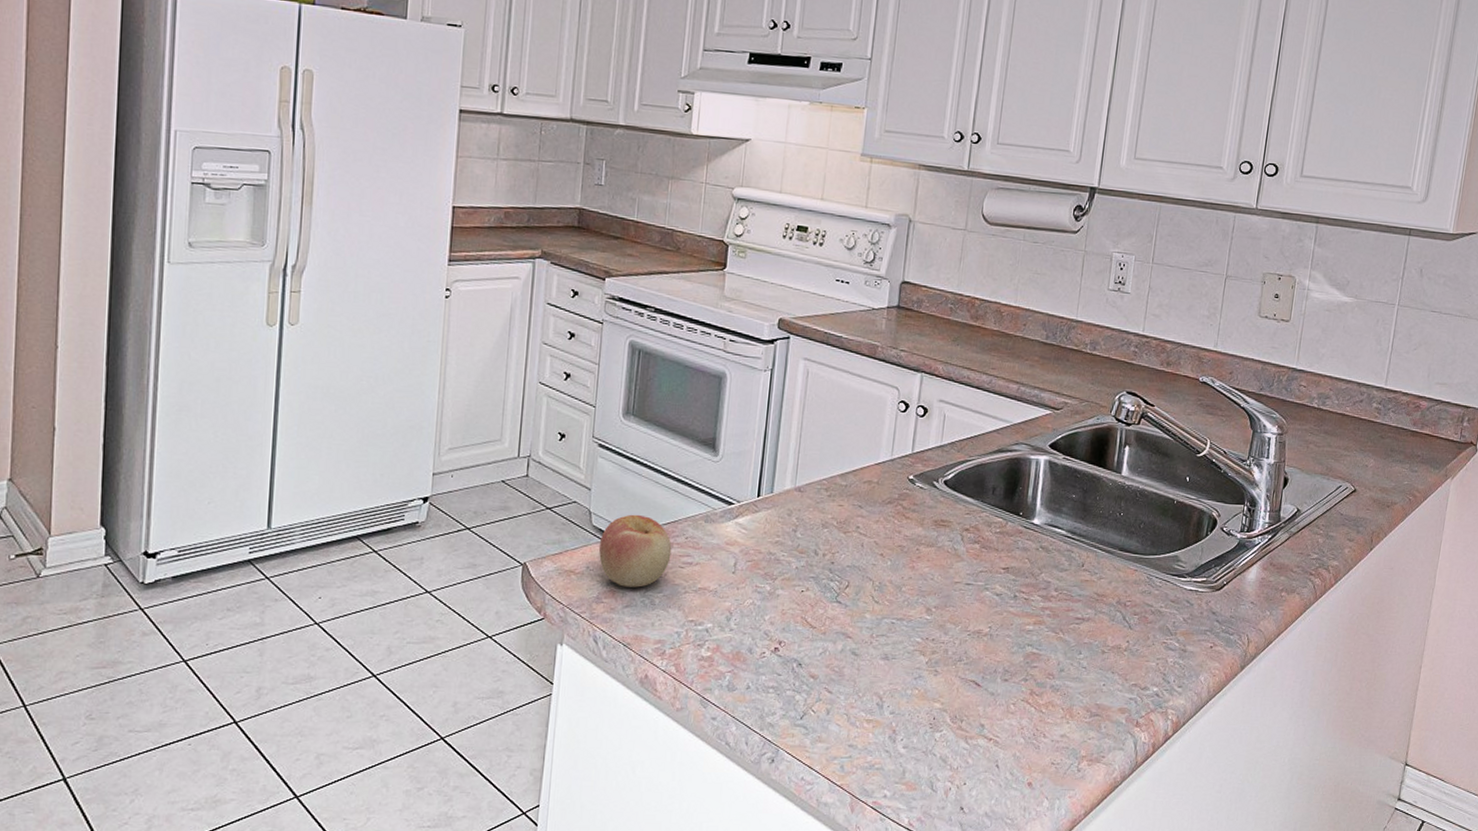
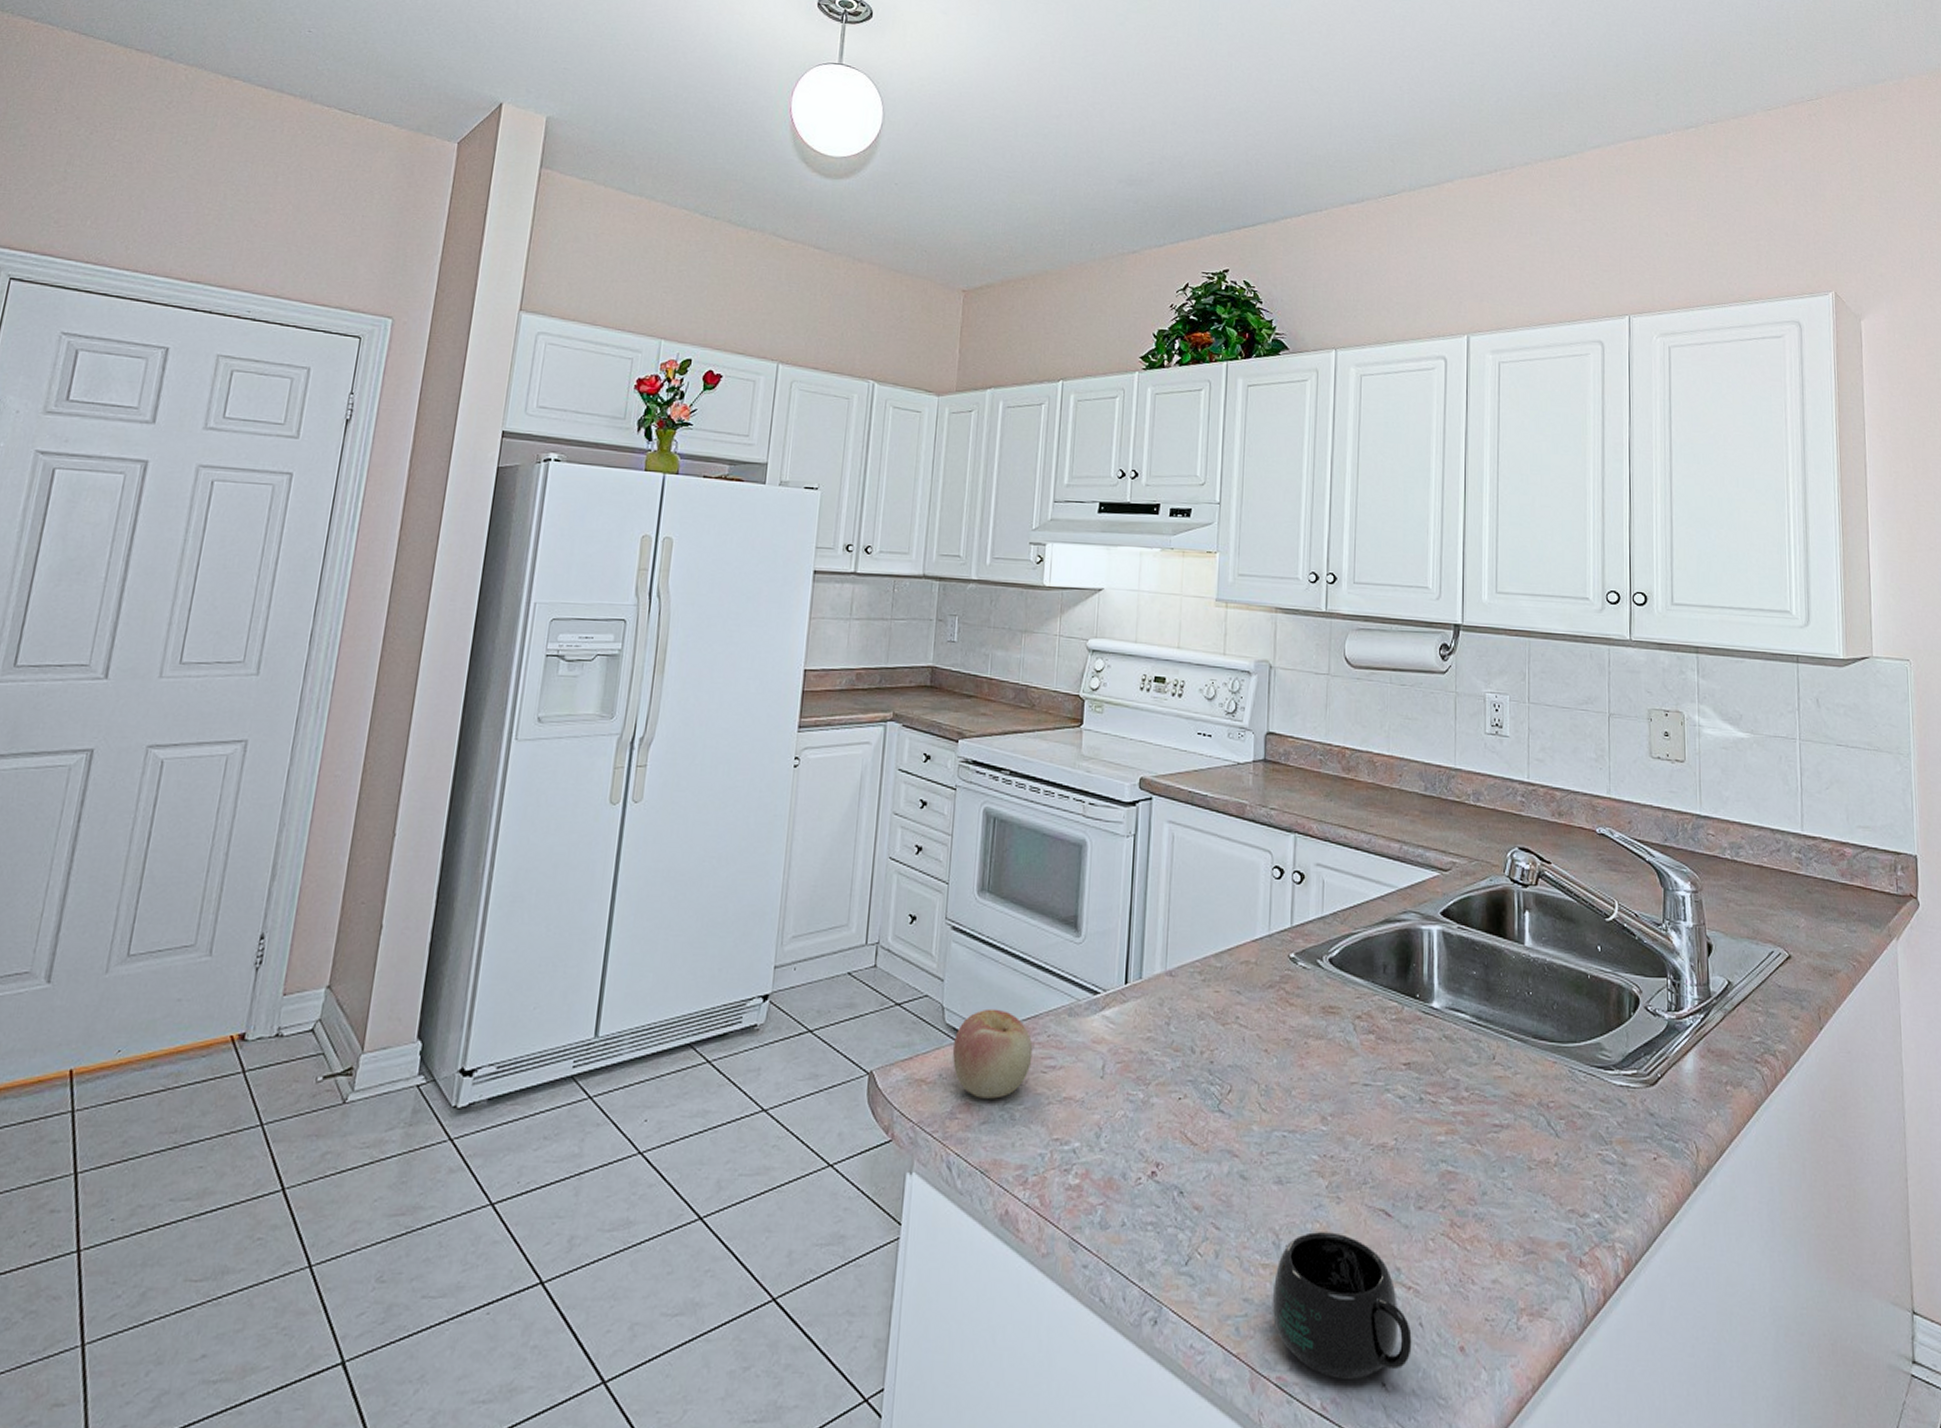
mug: none [872,696,989,804] -> present [1272,1232,1412,1379]

